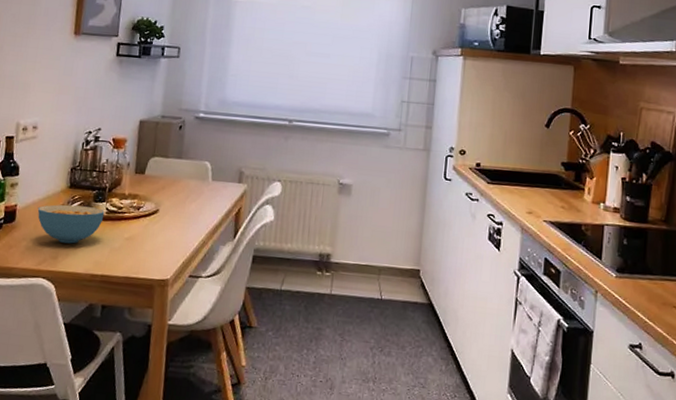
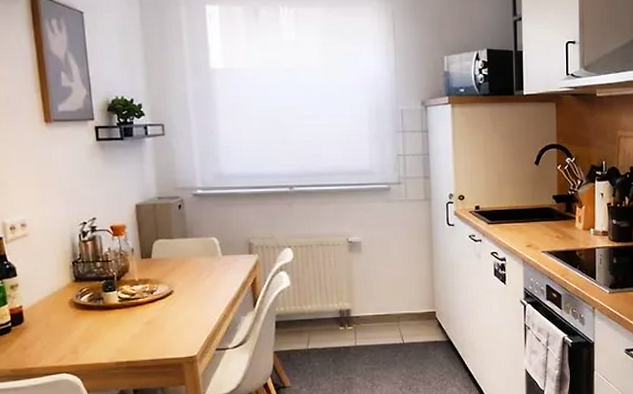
cereal bowl: present [37,204,105,244] -> none [45,297,118,337]

